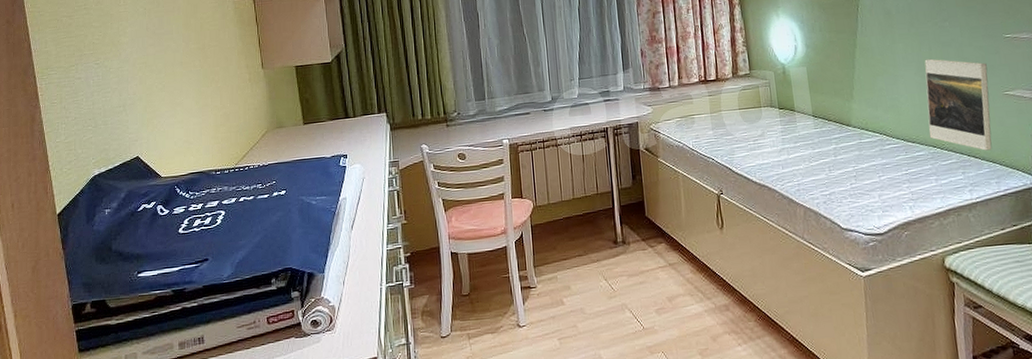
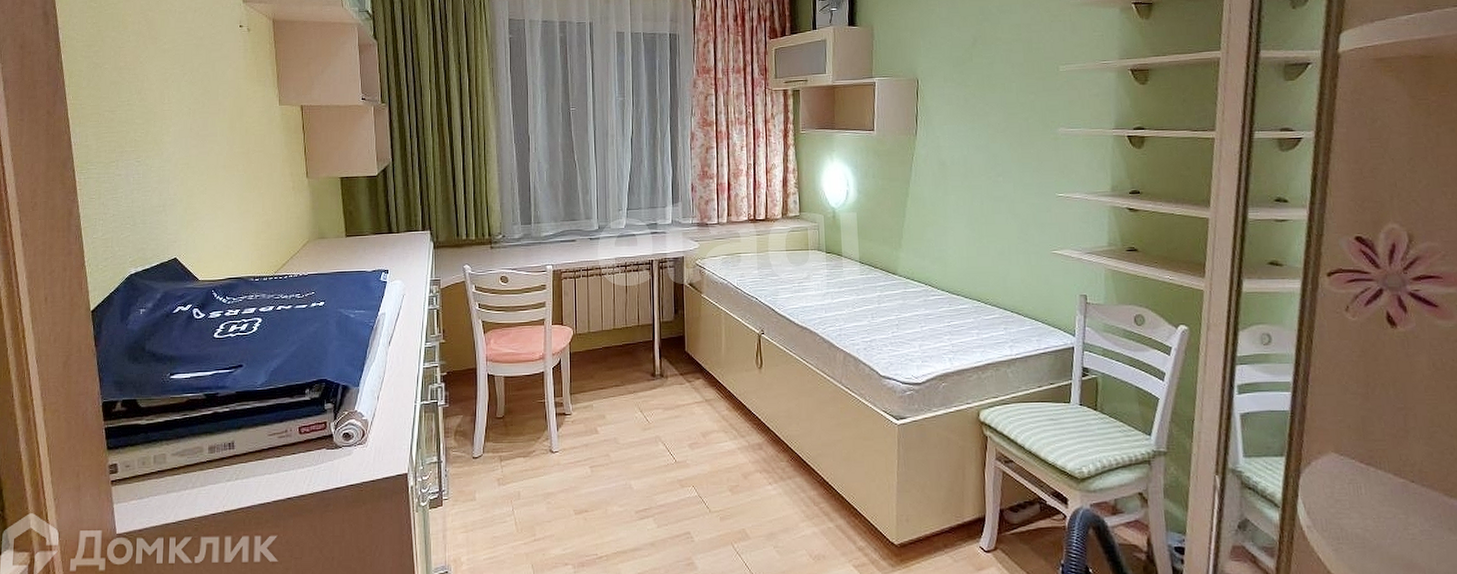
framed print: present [924,58,992,151] -> none [974,212,1038,308]

